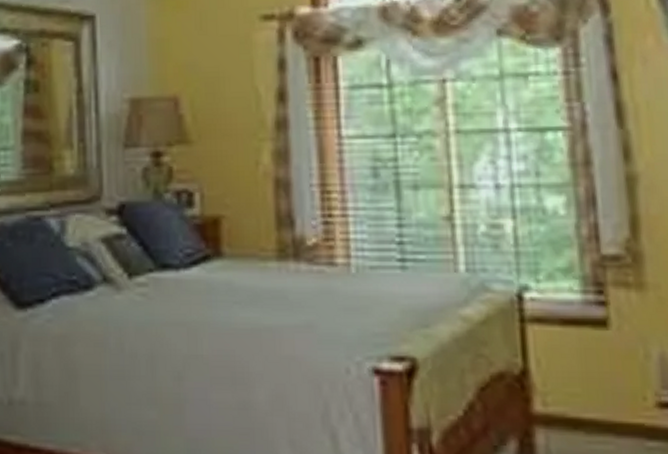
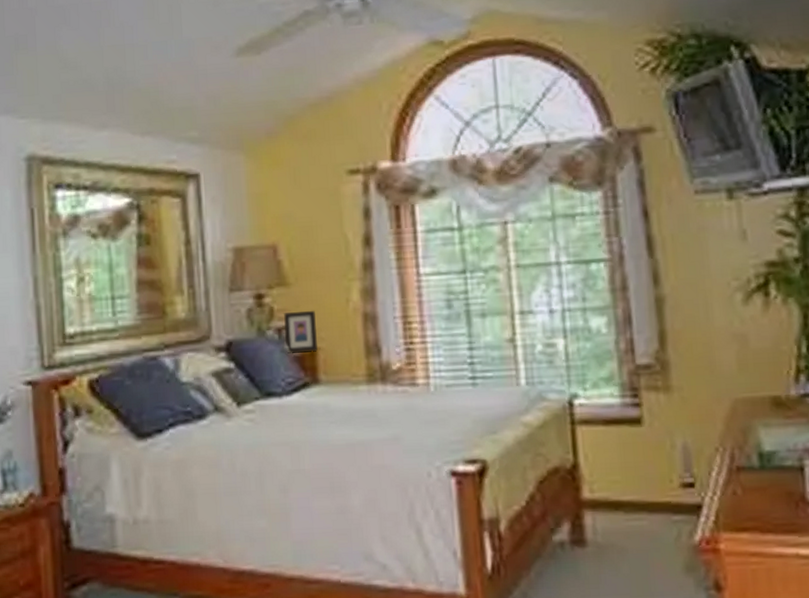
picture frame: none [184,172,221,221] -> present [284,310,317,353]

